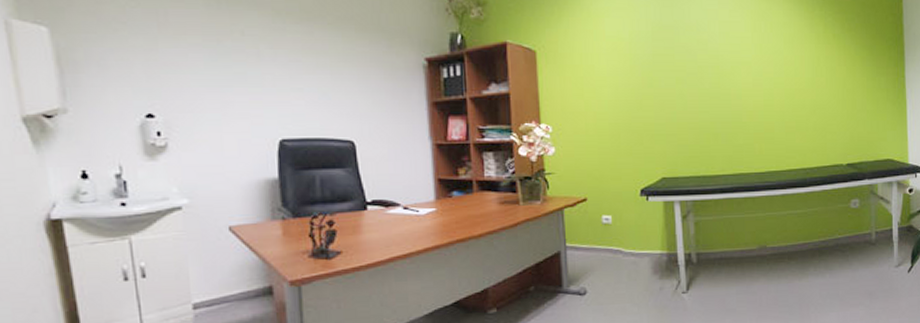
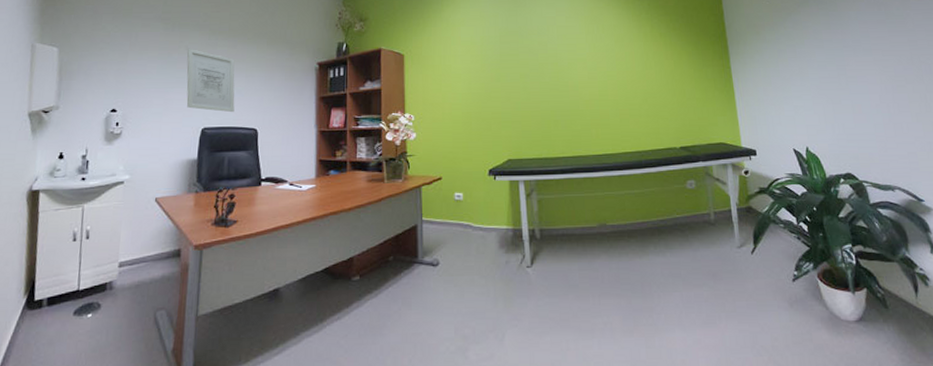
wall art: none [244,33,321,121] -> present [186,48,235,113]

